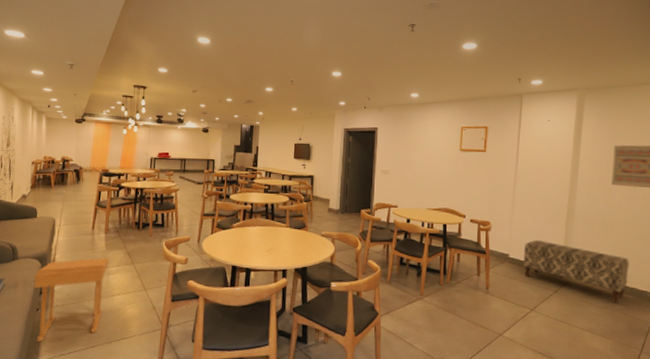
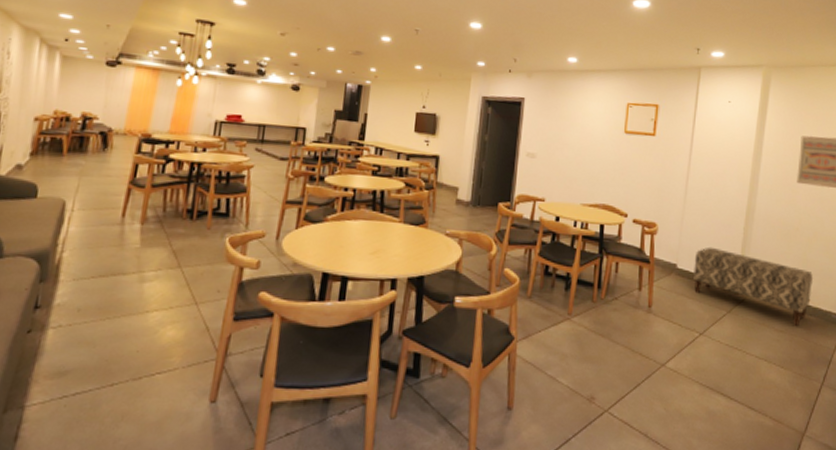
side table: present [33,257,109,342] -> none [24,257,145,378]

